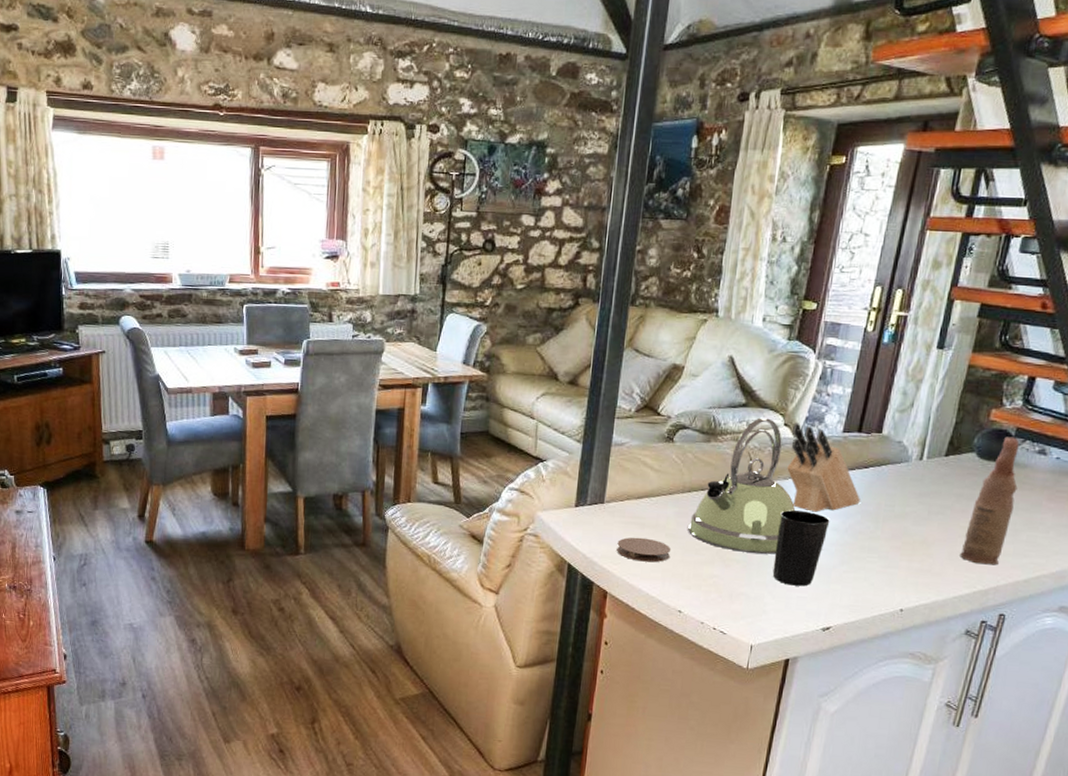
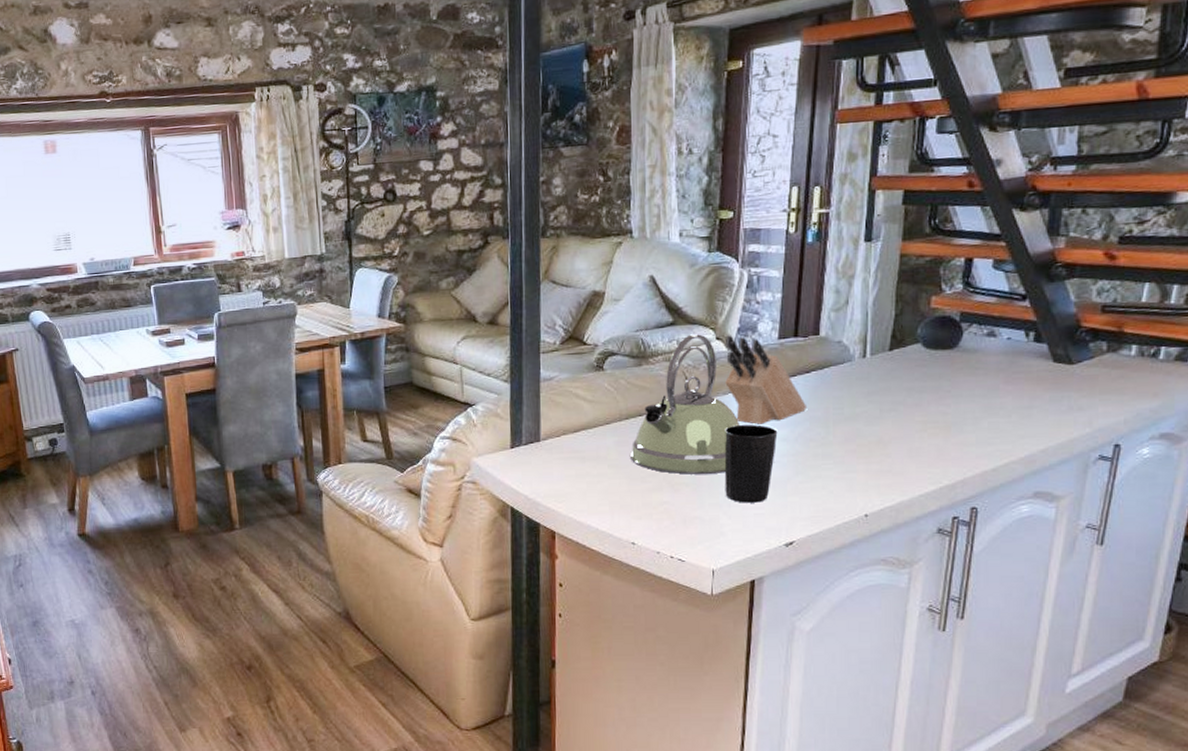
coaster: present [616,537,672,563] -> none [559,471,616,497]
bottle: present [960,436,1020,565] -> none [920,322,971,458]

